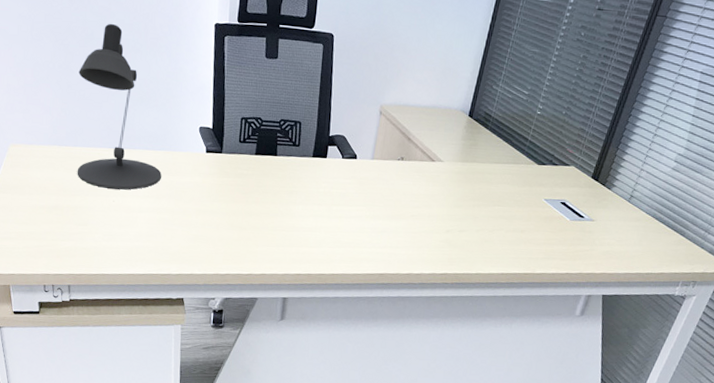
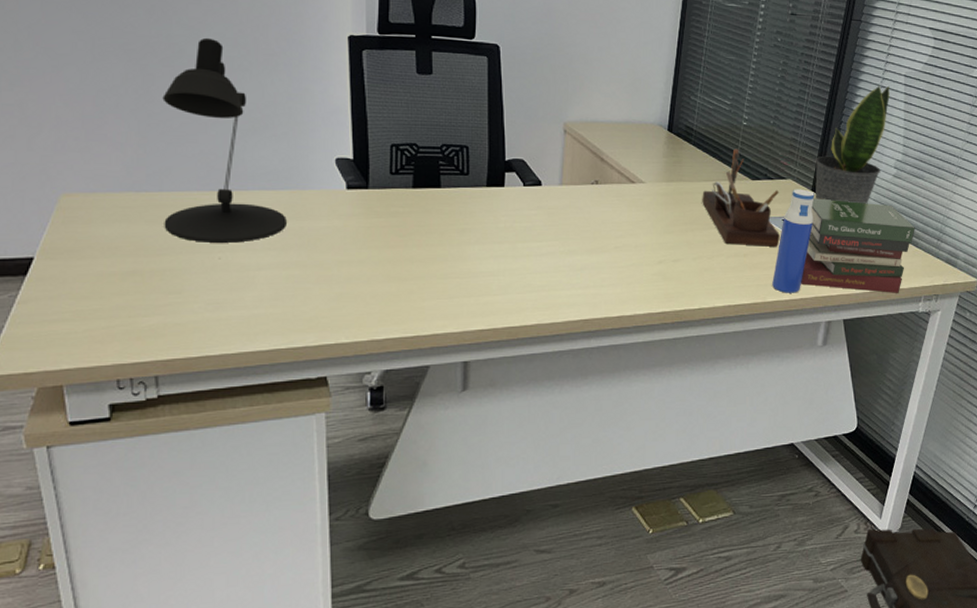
desk organizer: none [490,135,561,226] -> present [702,148,780,247]
water bottle: none [543,175,594,268] -> present [772,189,815,293]
books: none [569,184,685,277] -> present [801,198,915,293]
potted plant: none [594,81,684,194] -> present [815,85,890,204]

